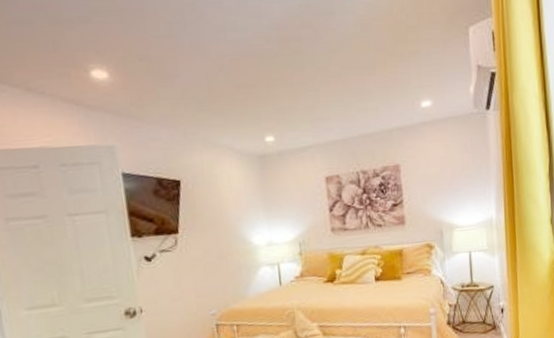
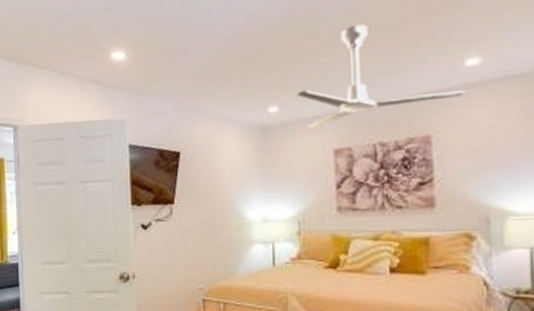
ceiling fan: none [289,64,422,158] -> present [296,24,465,128]

